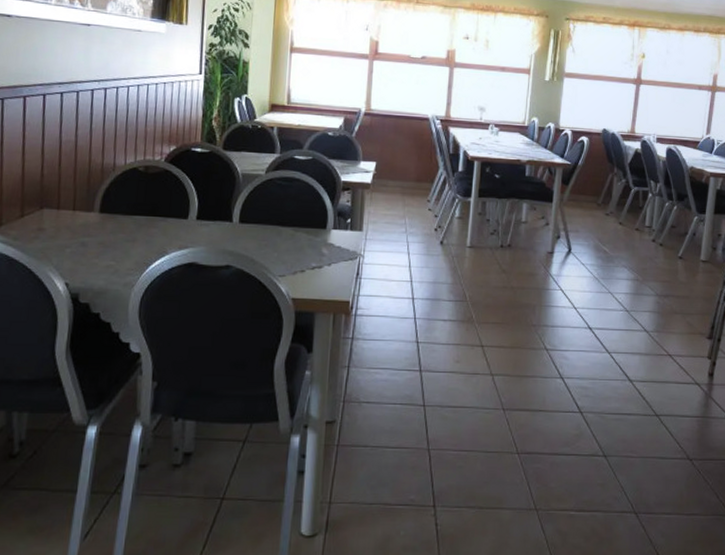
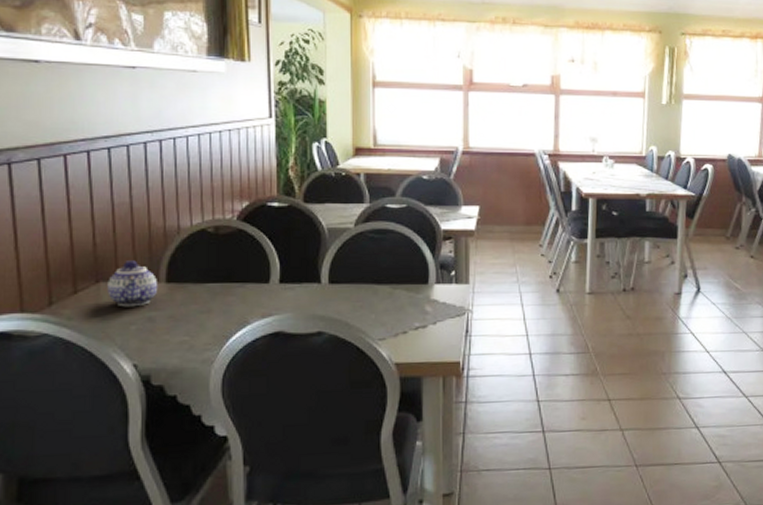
teapot: none [49,191,93,232] -> present [107,260,158,307]

